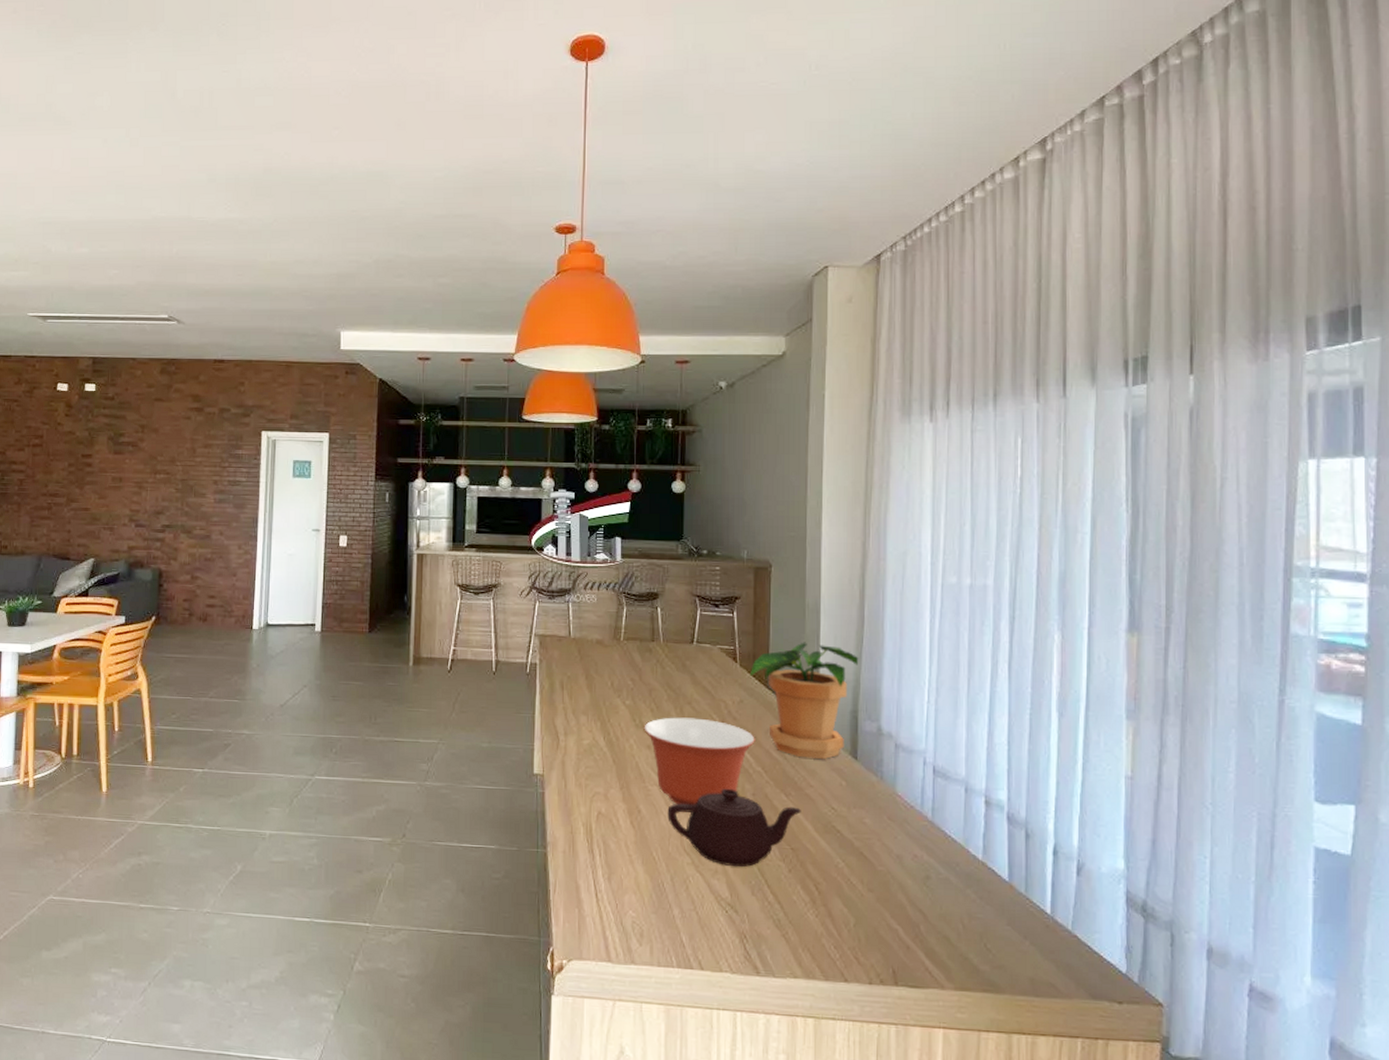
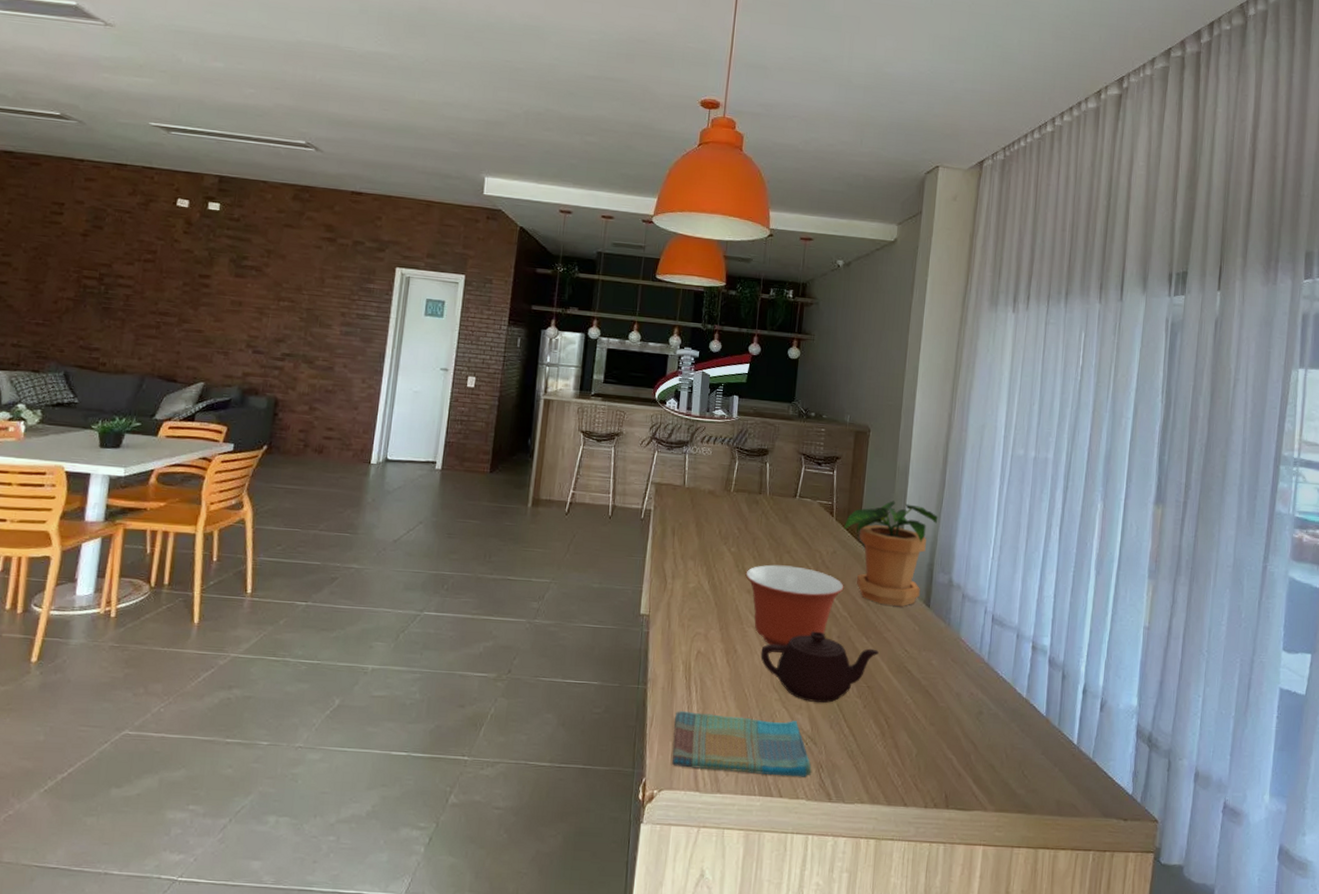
dish towel: none [578,876,736,948] -> present [671,711,812,777]

